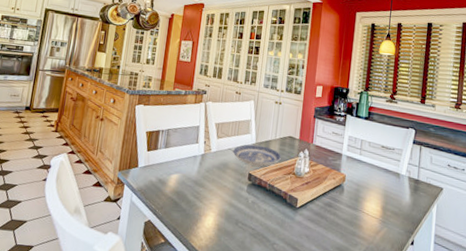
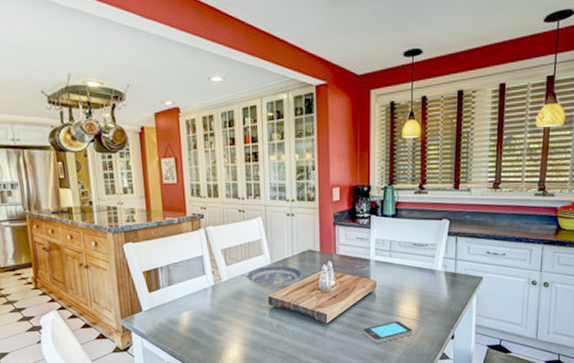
smartphone: none [328,217,375,237] -> present [363,321,413,343]

